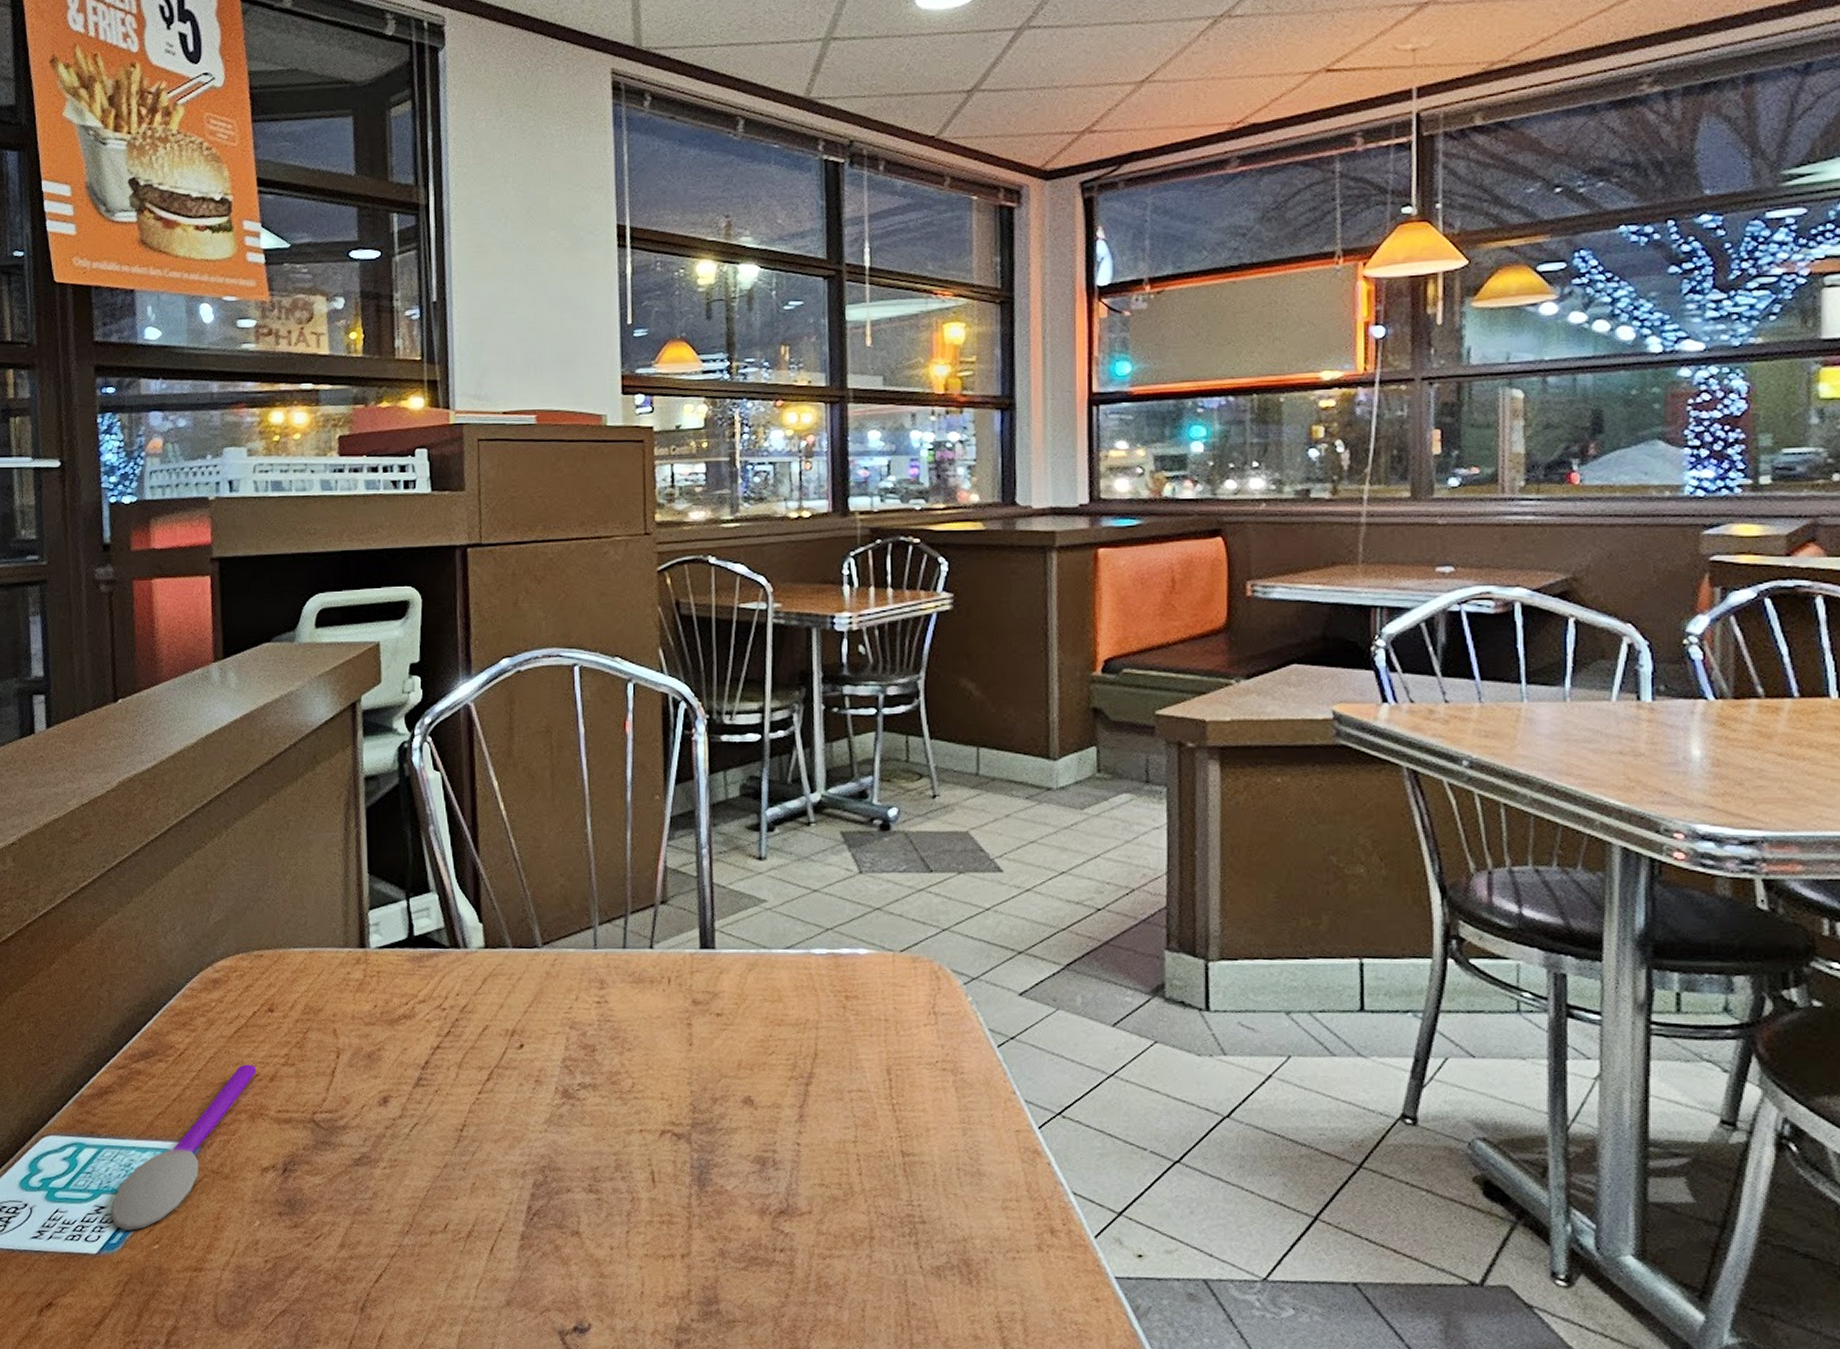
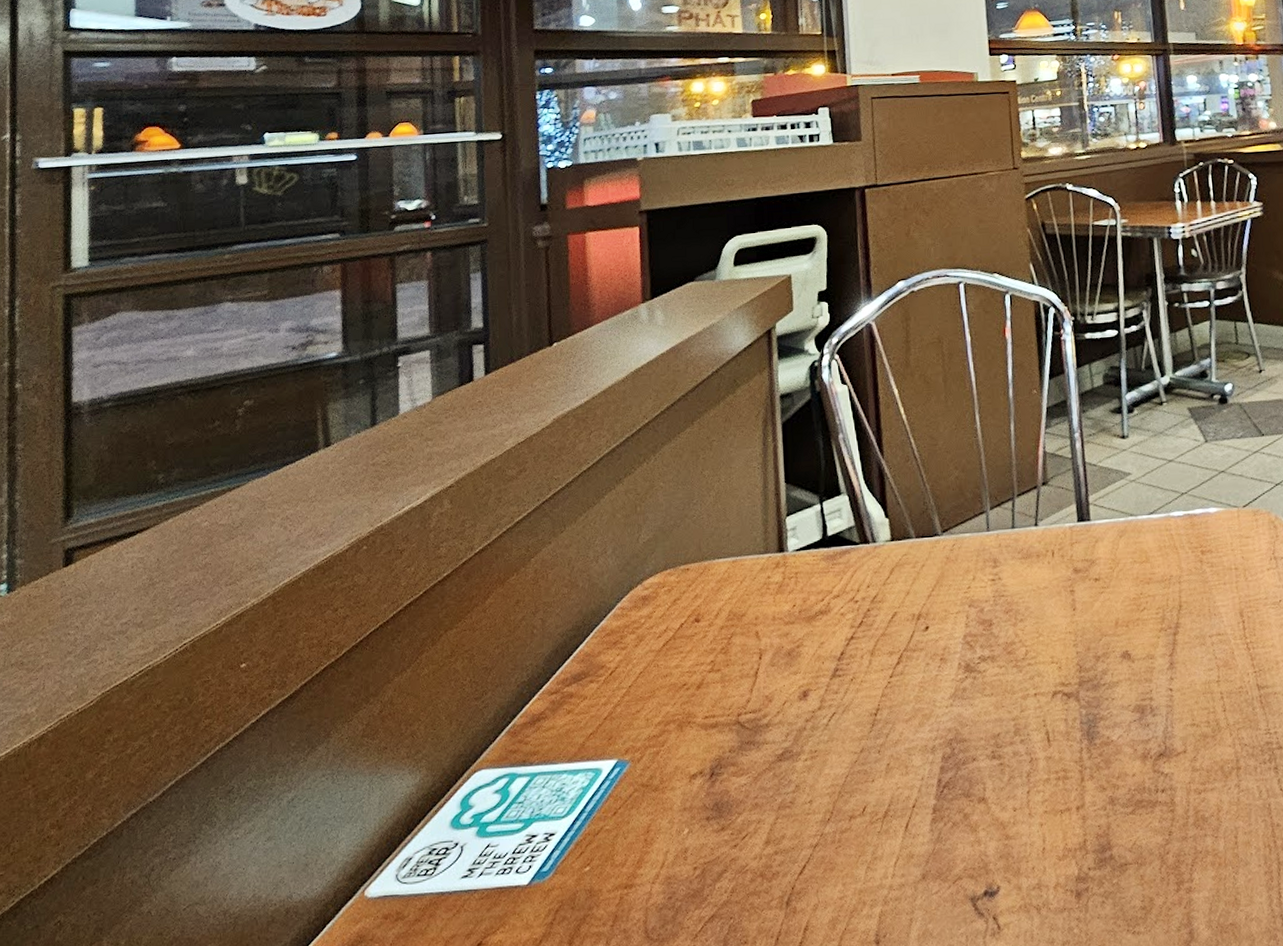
spoon: present [111,1064,257,1231] -> none [542,675,684,856]

